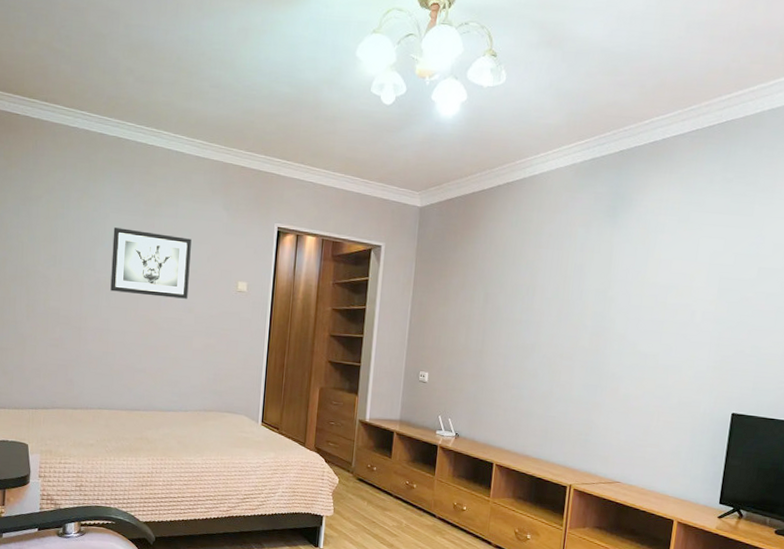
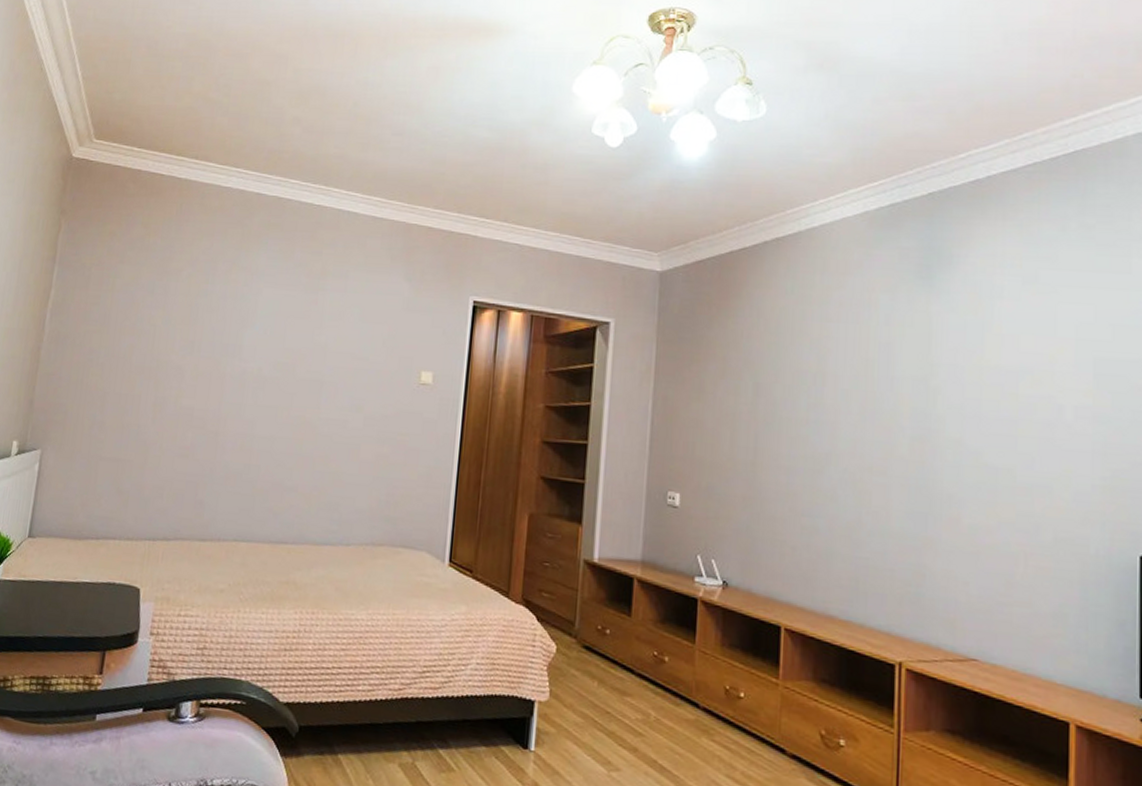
wall art: present [110,227,192,299] -> none [258,305,363,395]

